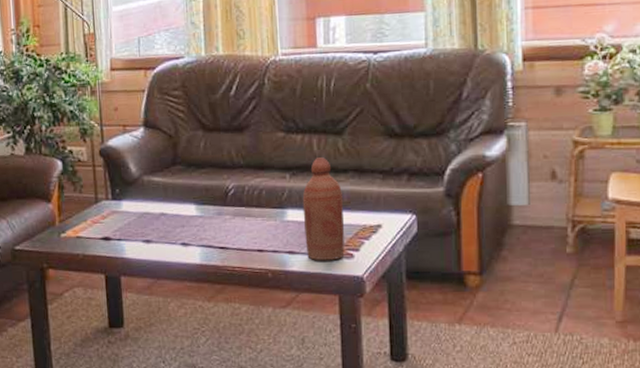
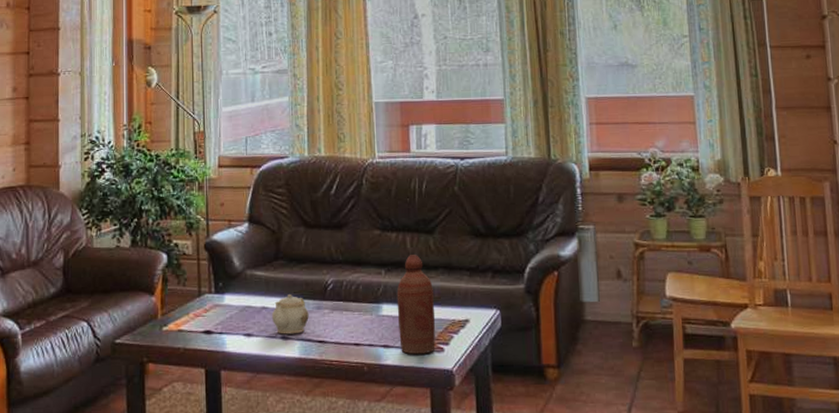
teapot: none [170,200,210,241] -> present [271,294,309,335]

